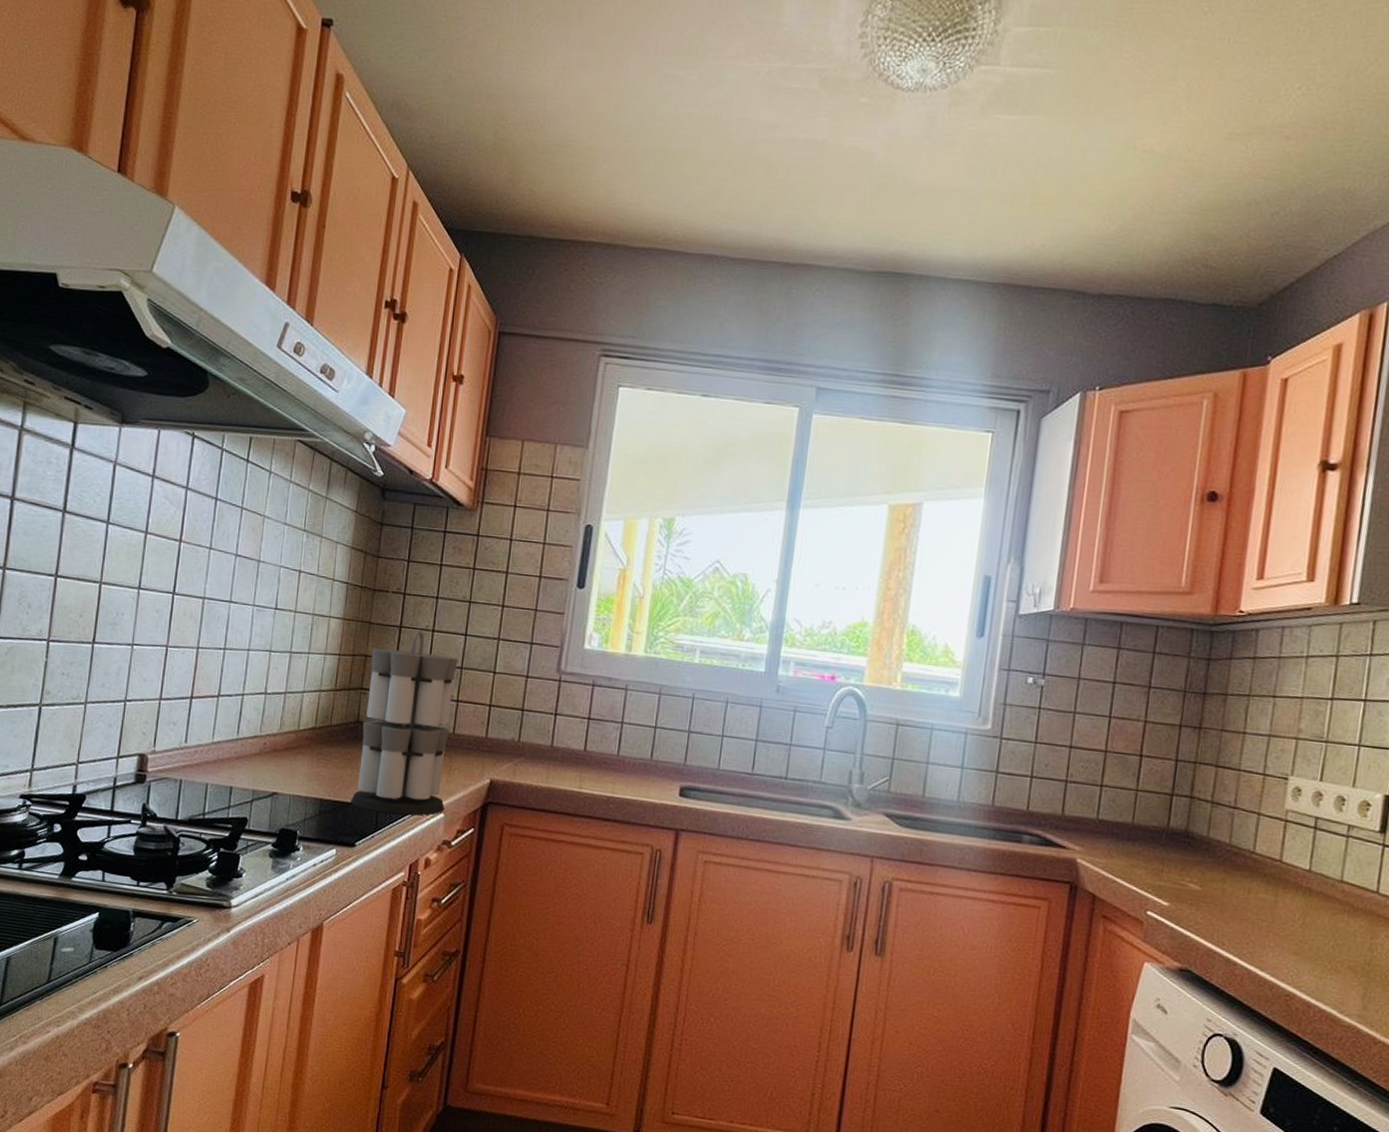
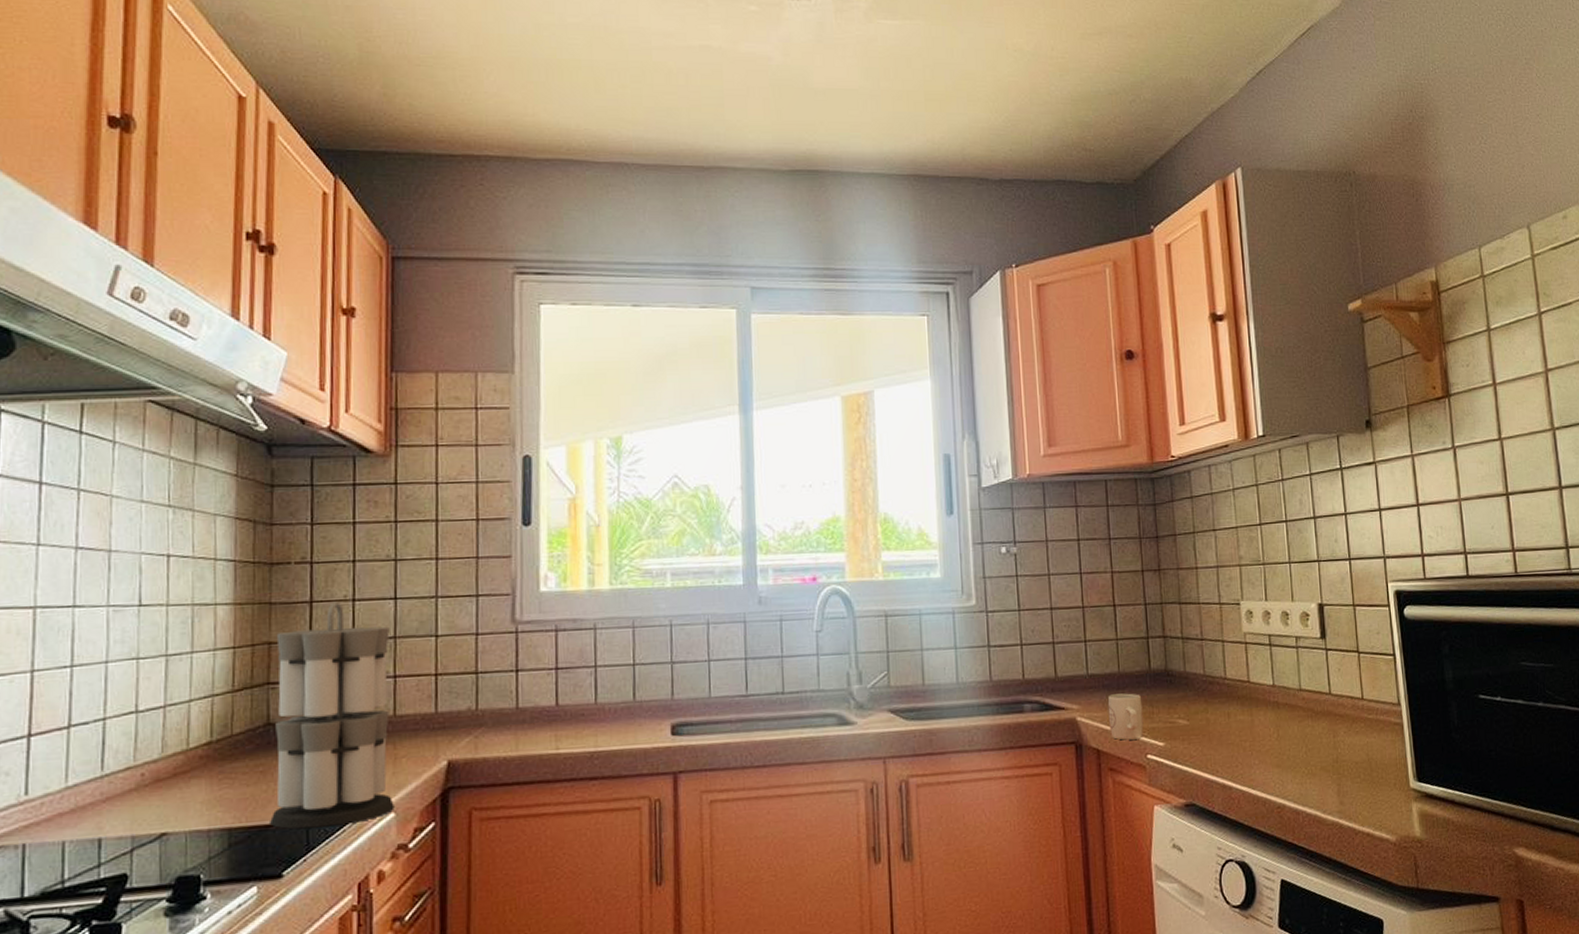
mug: none [1110,843,1153,894] -> present [1107,693,1144,741]

